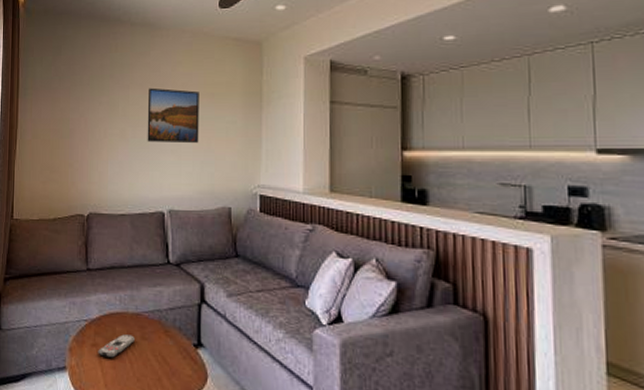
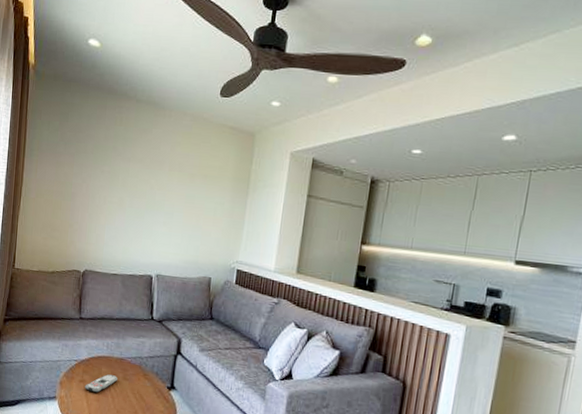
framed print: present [147,88,199,144] -> none [142,163,194,219]

